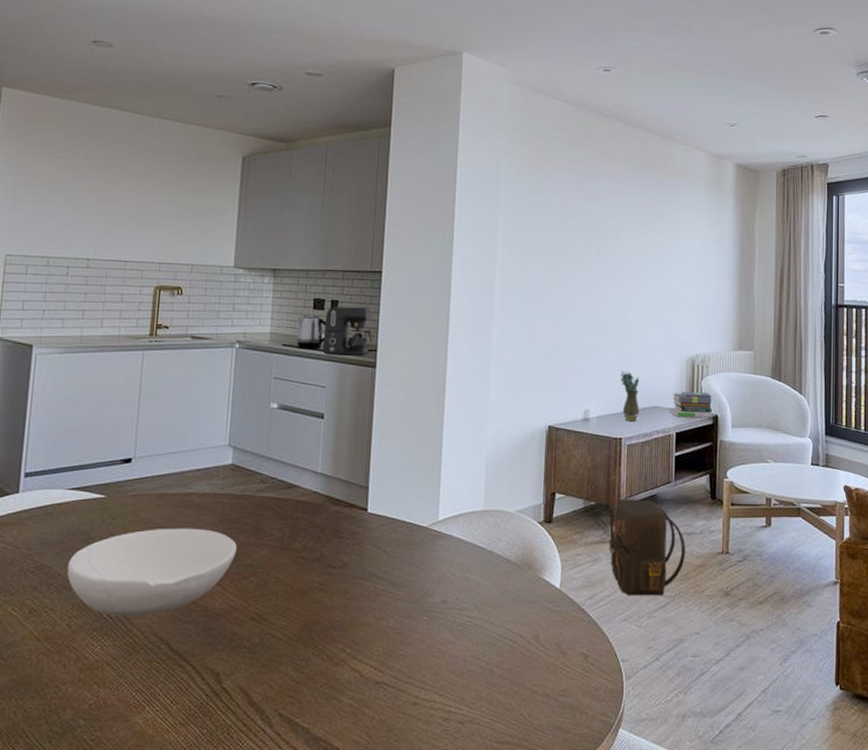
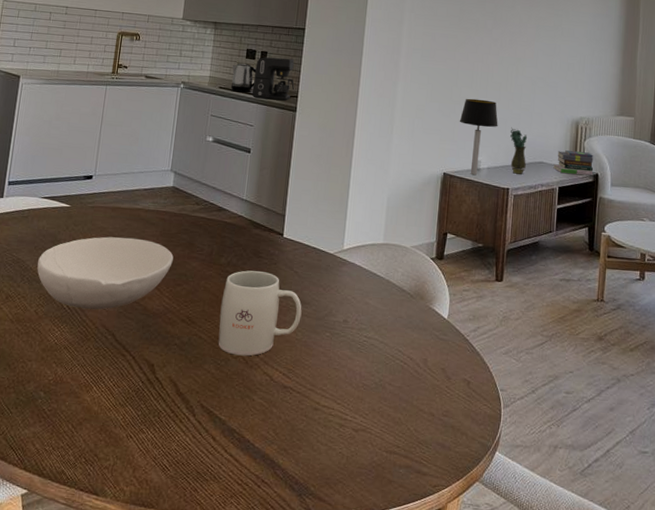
mug: none [295,554,394,653] -> present [218,270,302,356]
table lamp: none [563,341,607,427] -> present [459,98,498,176]
backpack: present [609,499,685,596] -> none [493,243,564,335]

